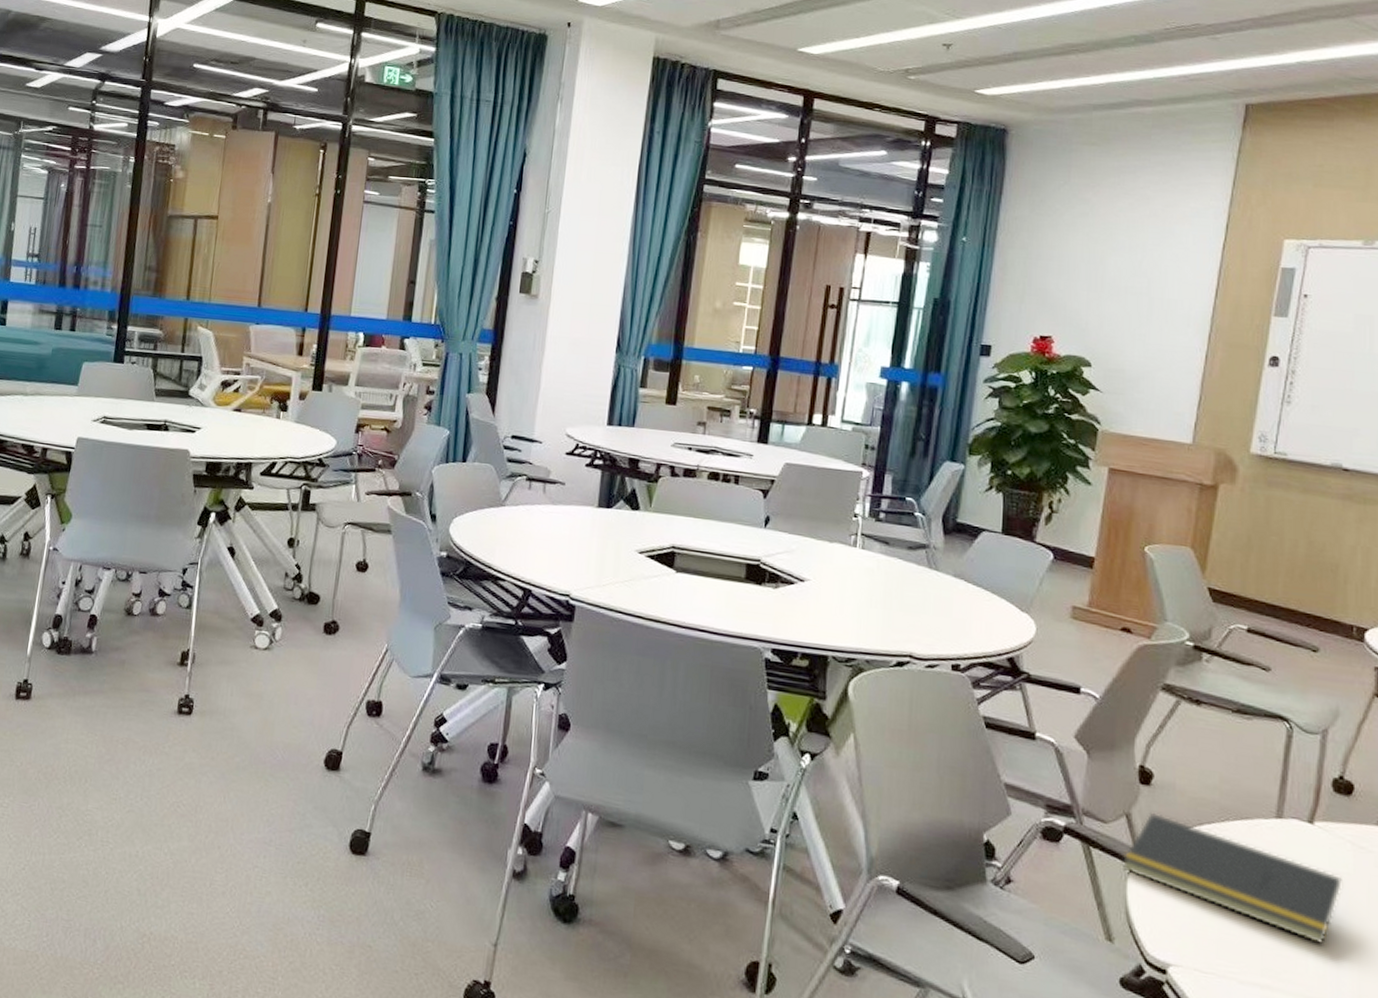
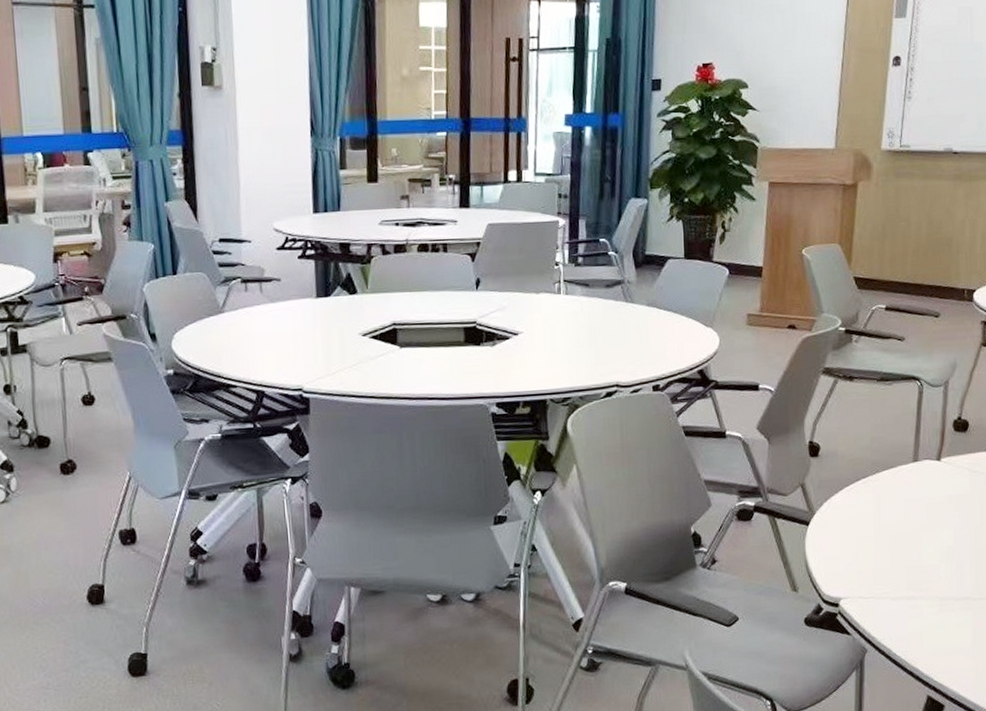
notepad: present [1121,812,1342,945] -> none [800,478,962,556]

